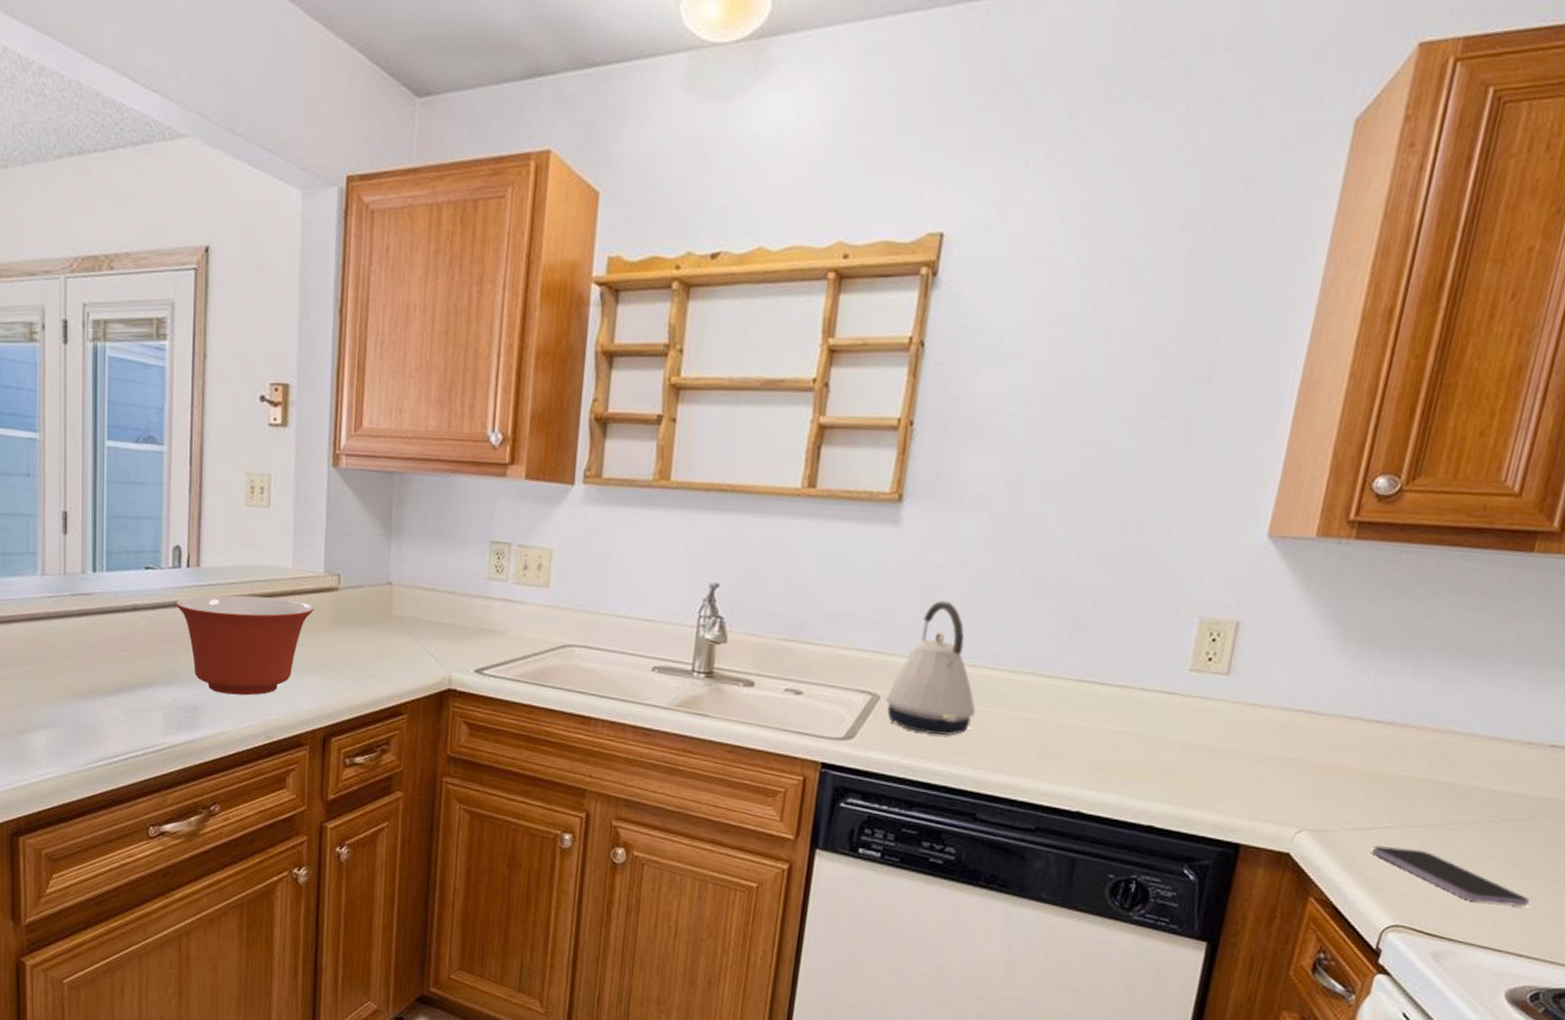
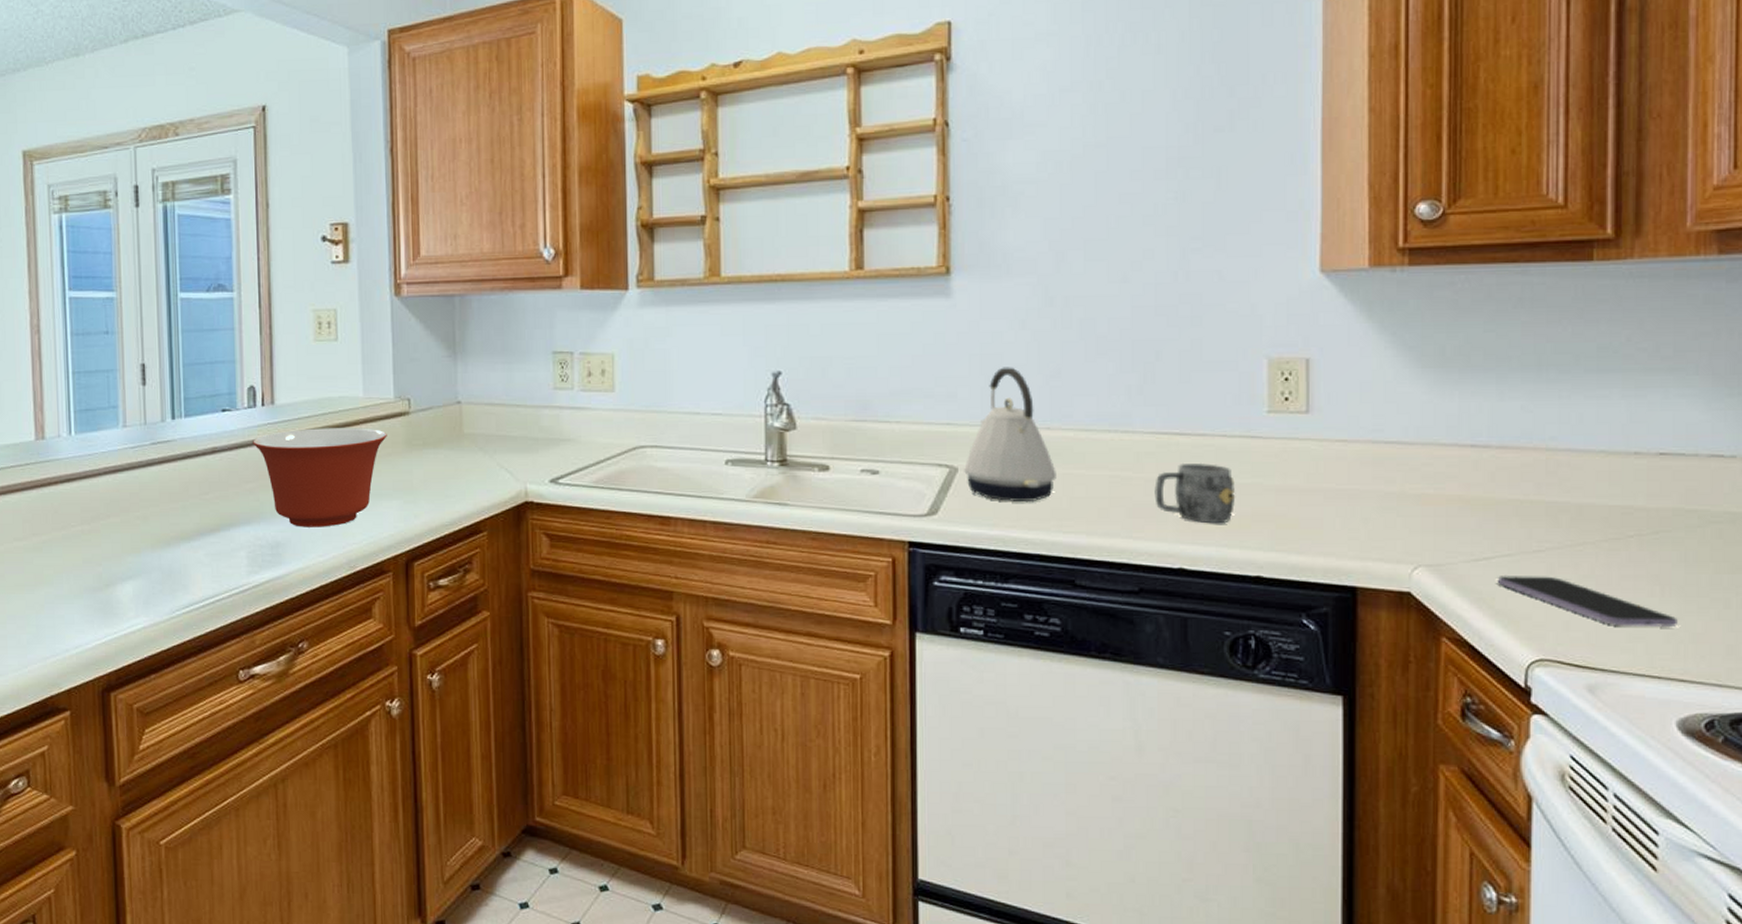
mug: none [1065,711,1145,774] -> present [1154,462,1236,524]

